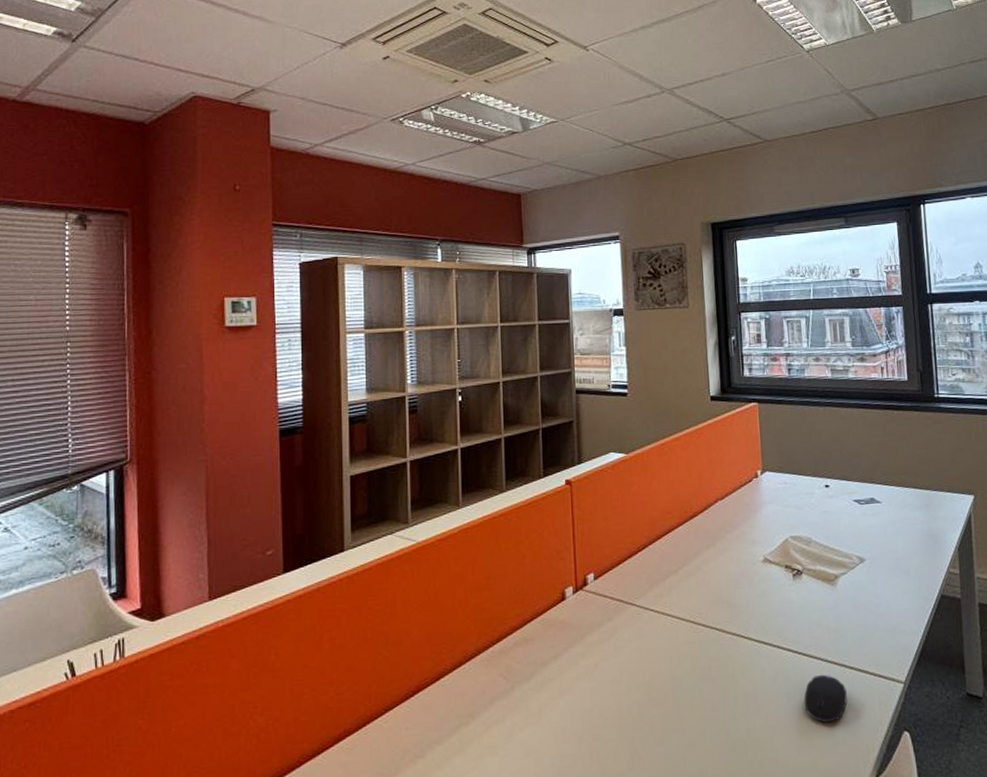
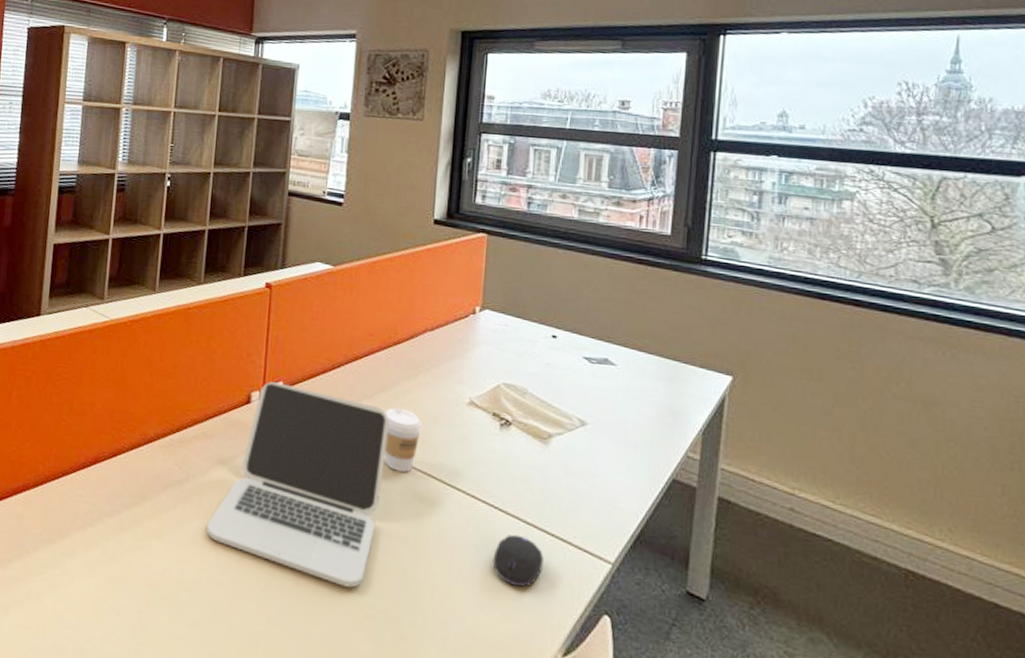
laptop: none [538,574,697,761] -> present [207,382,390,588]
coffee cup: none [691,577,725,638] -> present [384,407,421,472]

